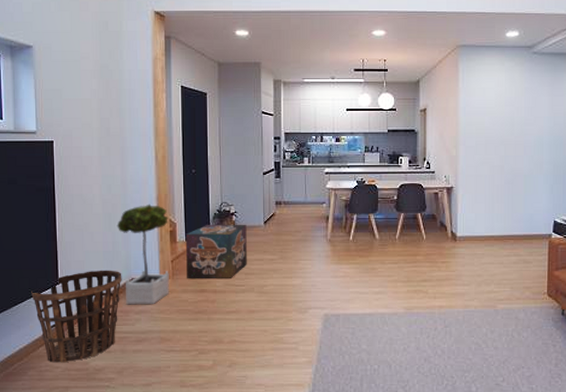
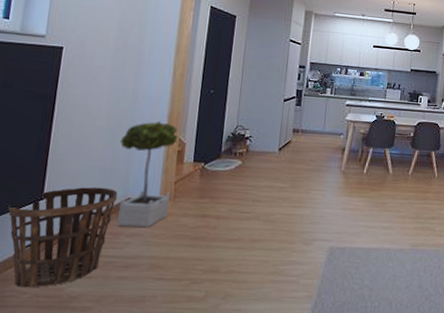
toy box: present [185,224,247,278] -> none [189,146,260,204]

